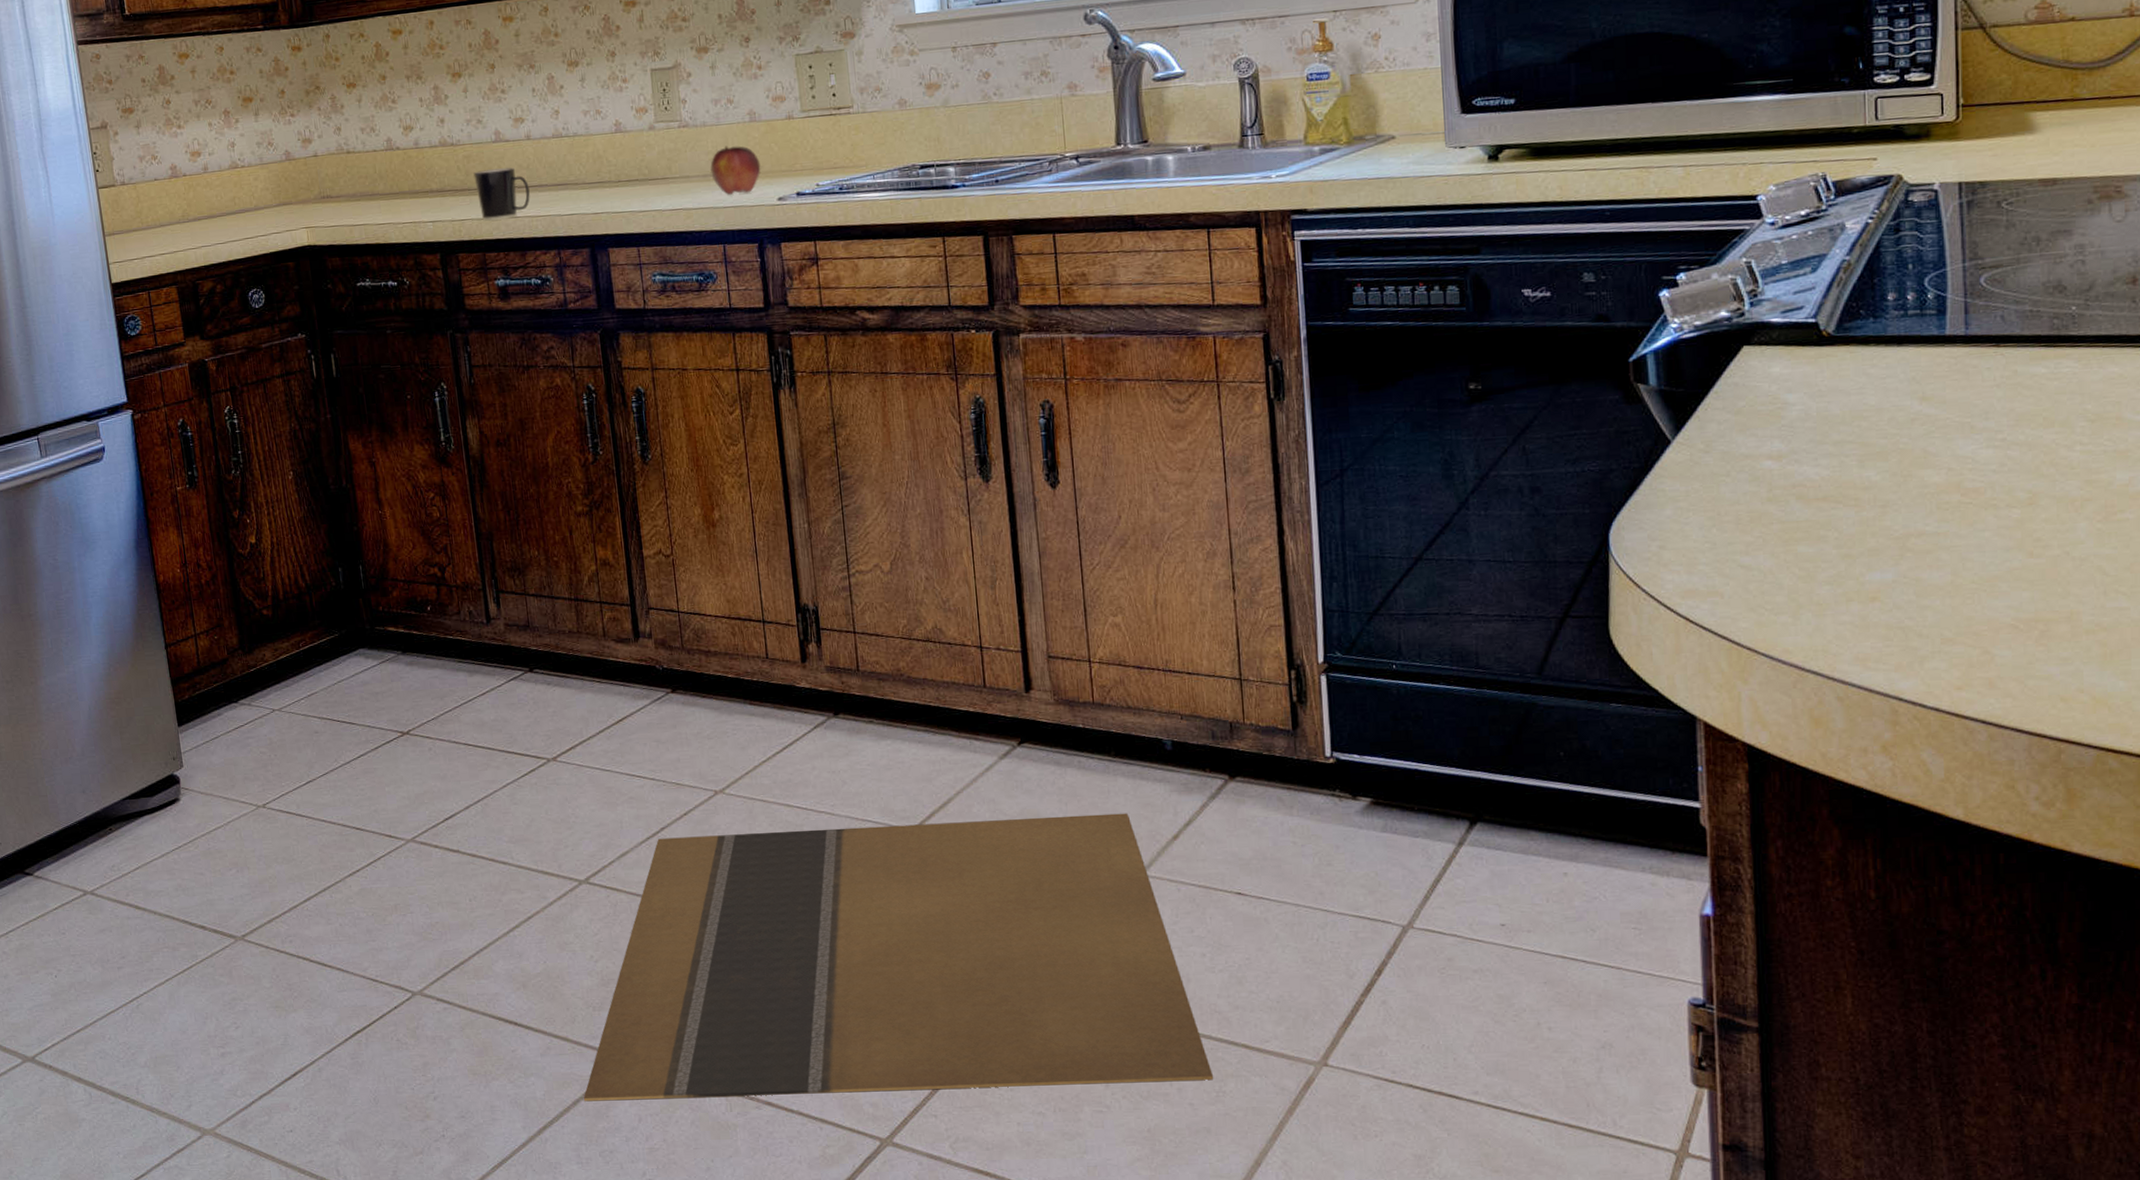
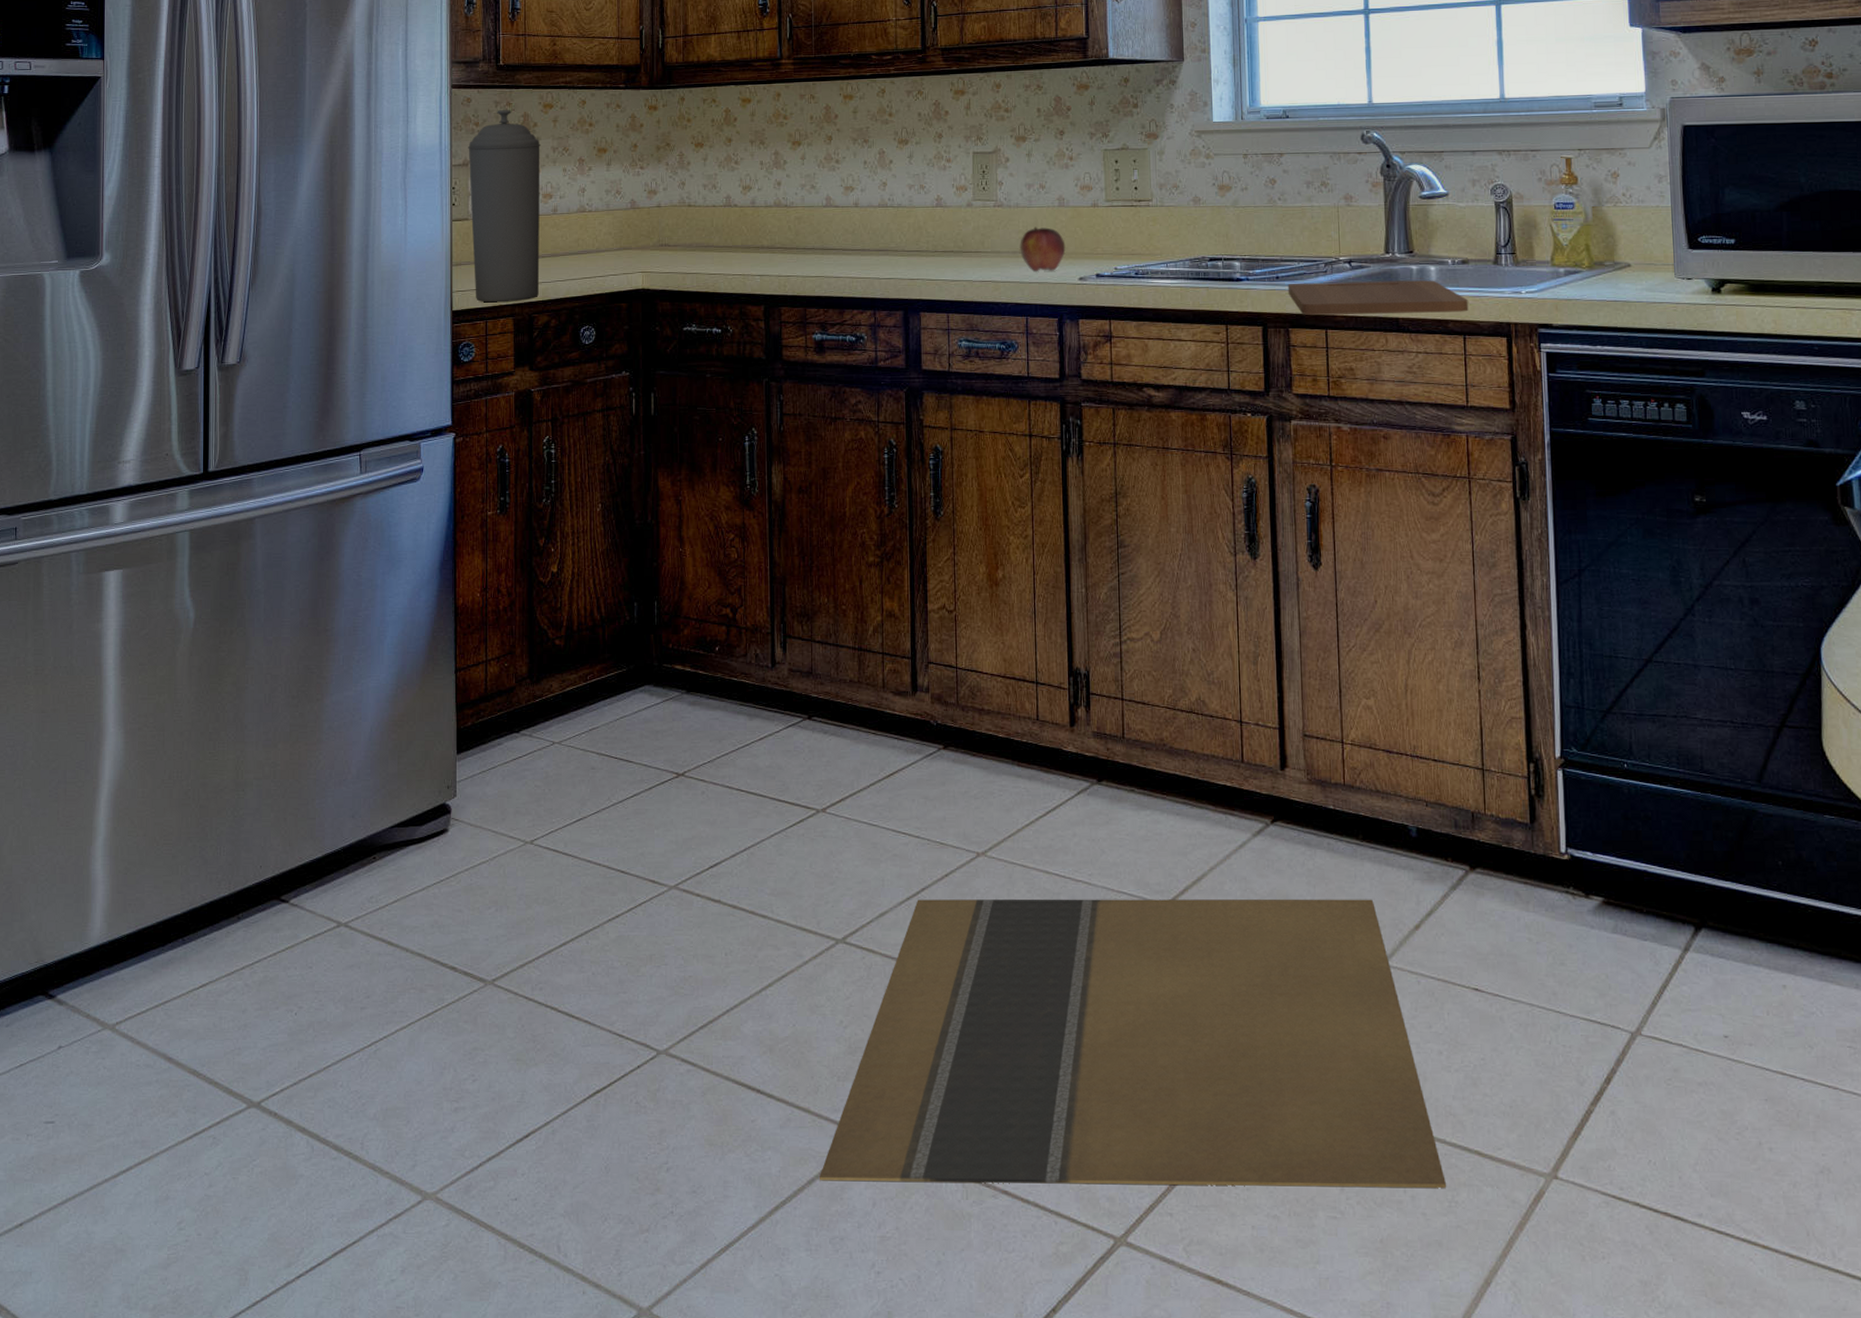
canister: none [104,63,200,273] -> present [468,109,540,303]
mug: present [473,167,530,222] -> none [803,231,853,280]
cutting board: none [1008,170,1212,220] -> present [1287,280,1468,315]

